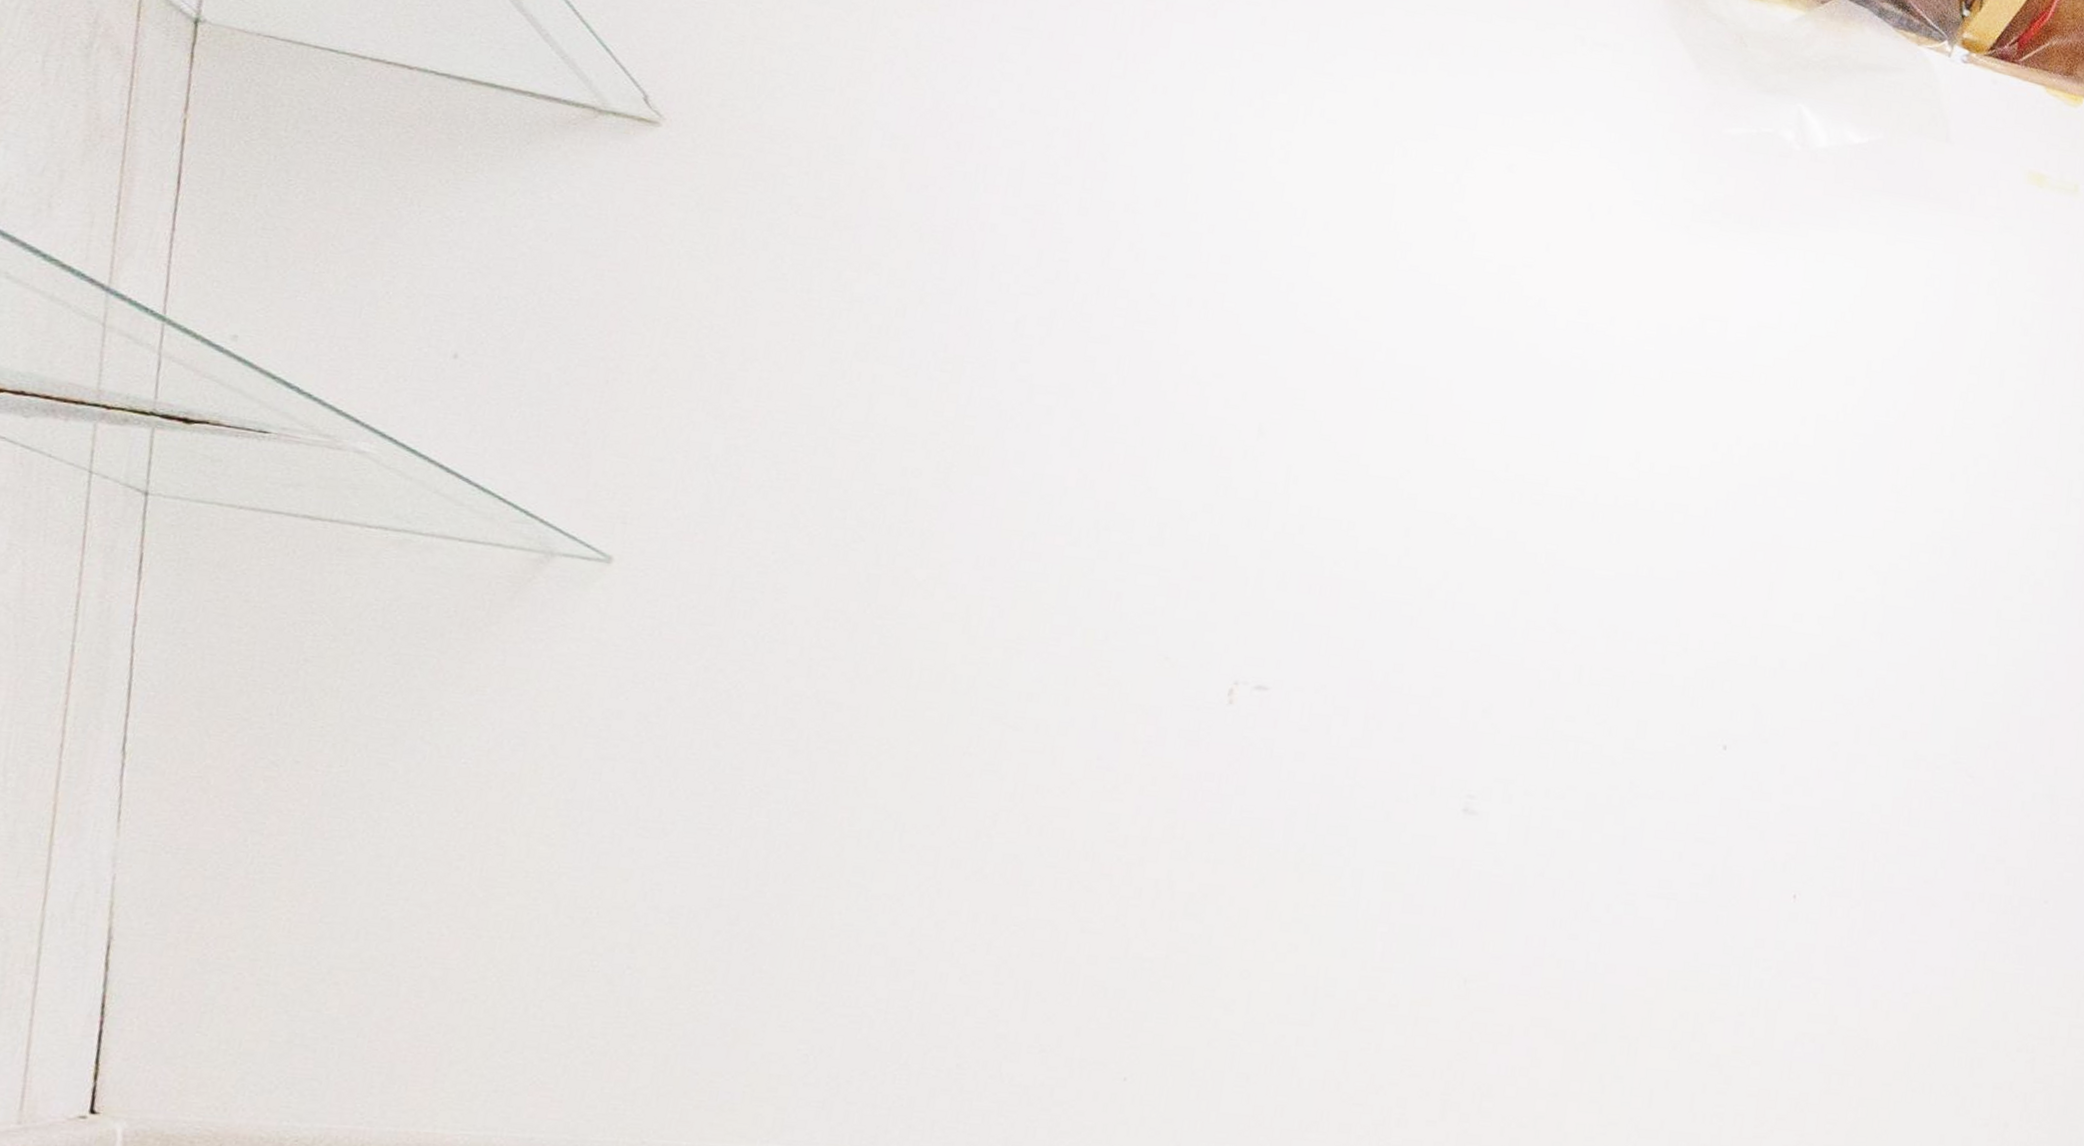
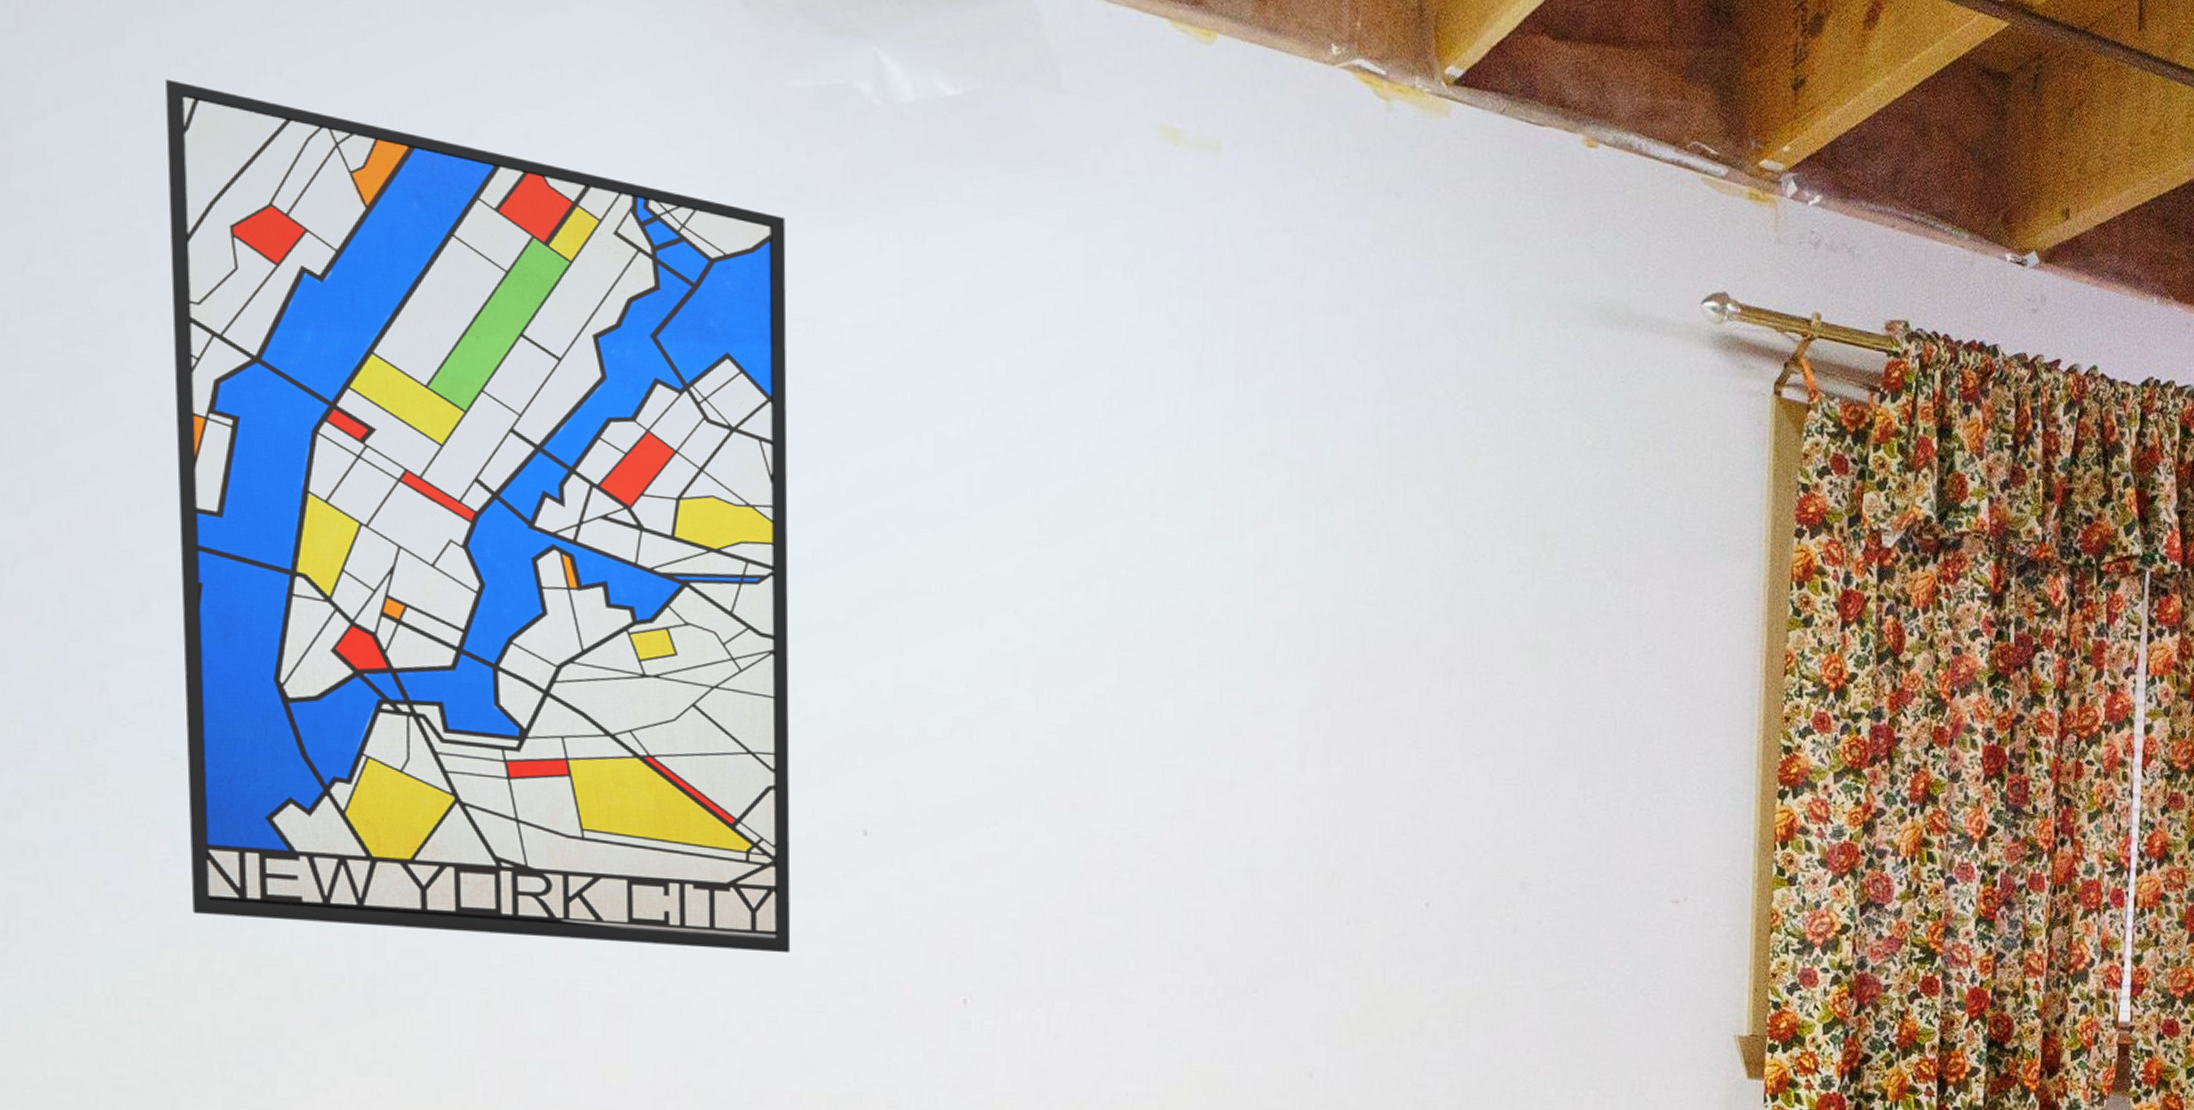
wall art: none [1164,117,1712,847] -> present [165,79,791,953]

